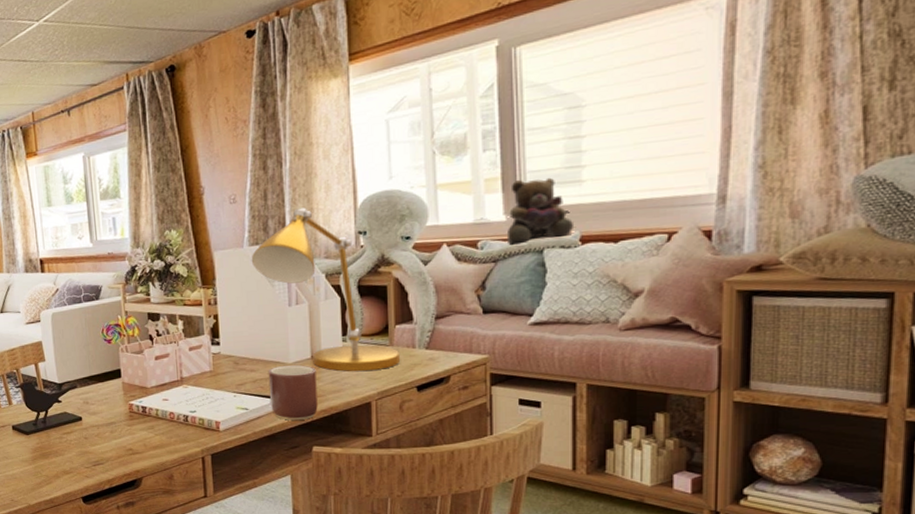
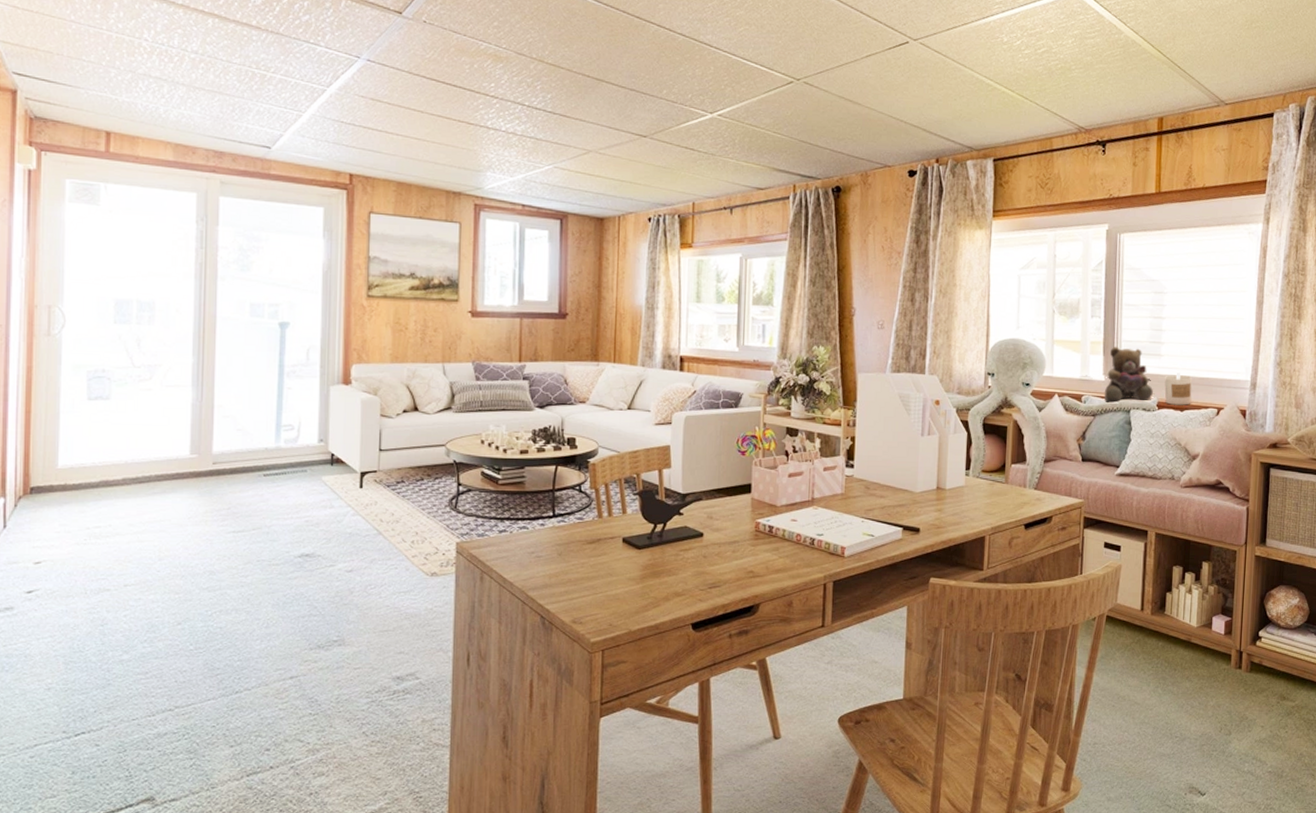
desk lamp: present [251,207,401,372] -> none [891,343,1014,506]
mug: present [268,364,319,421] -> none [895,494,941,550]
candle: none [588,196,629,237] -> present [1164,371,1193,405]

